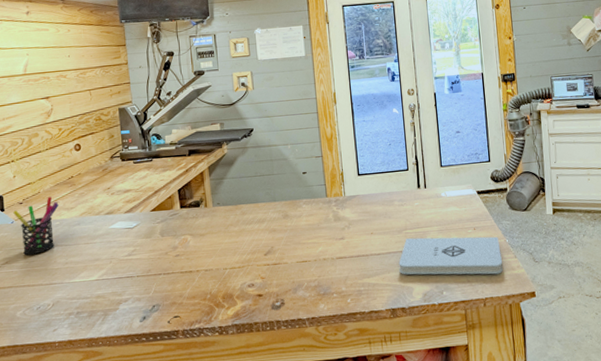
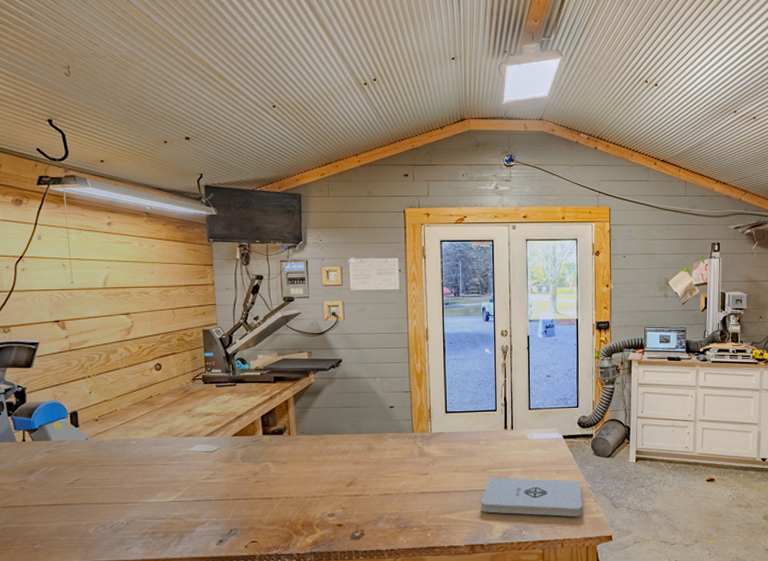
pen holder: present [13,197,59,256] -> none [88,415,136,473]

